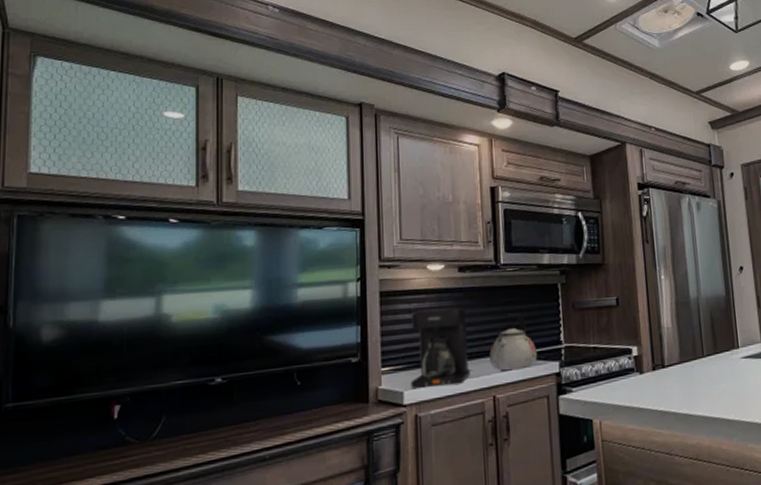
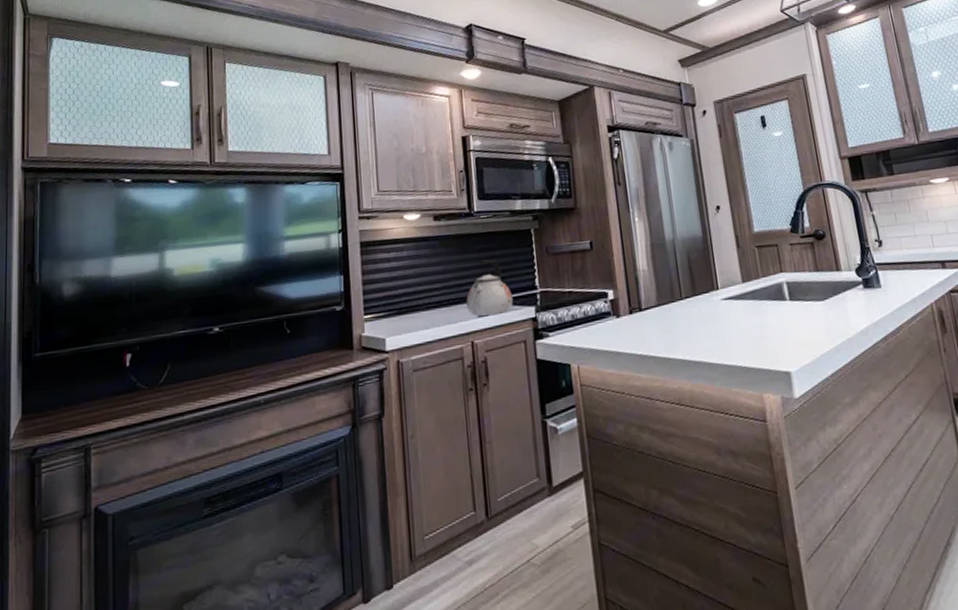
coffee maker: present [410,307,470,389] -> none [391,255,449,336]

